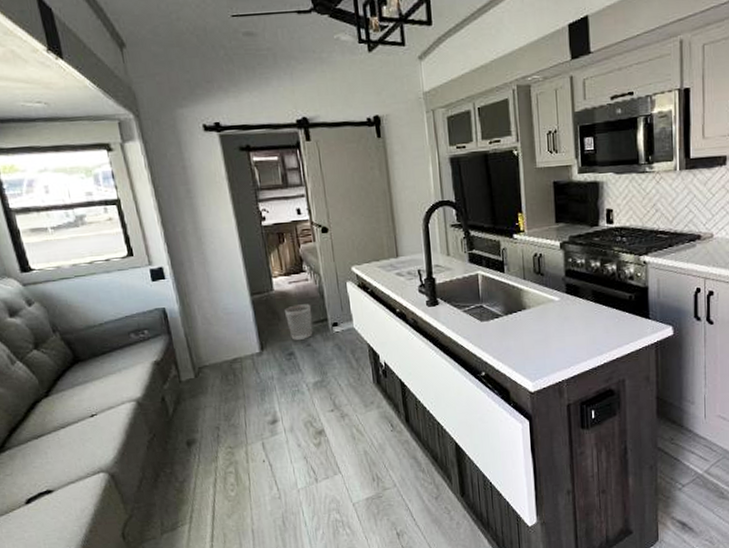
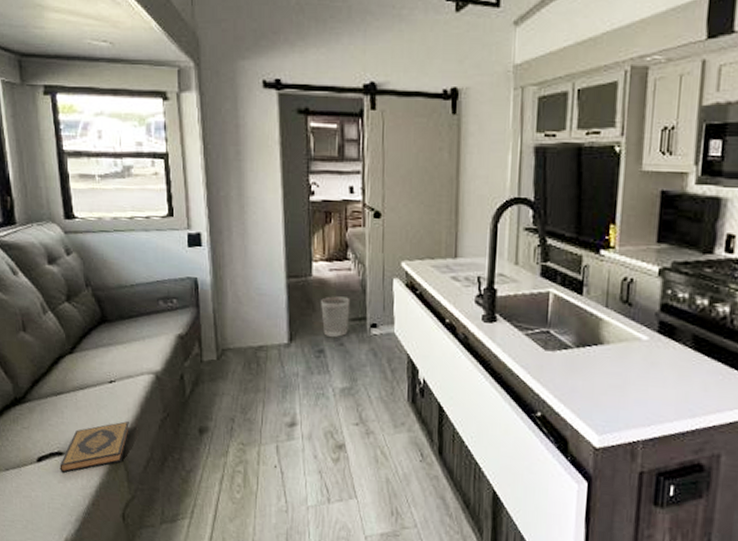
hardback book: none [50,449,119,509] -> present [59,421,131,473]

